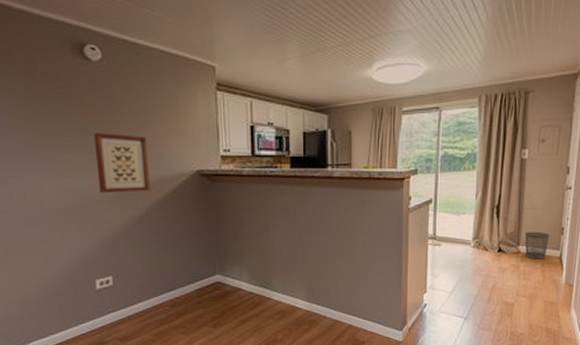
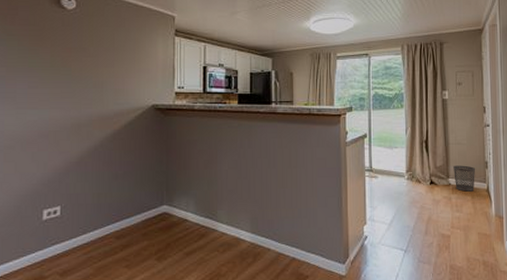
wall art: present [94,133,150,194] -> none [58,70,108,125]

